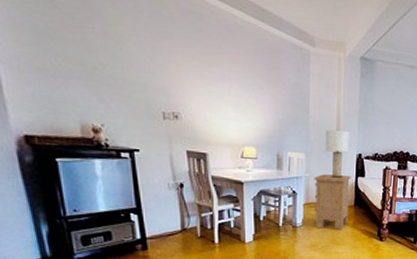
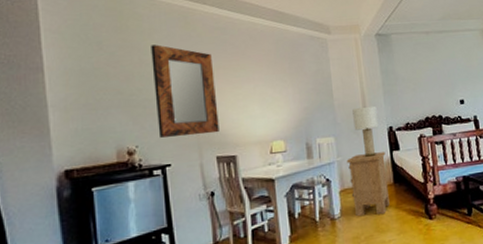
home mirror: none [115,15,190,128] -> present [151,44,219,138]

